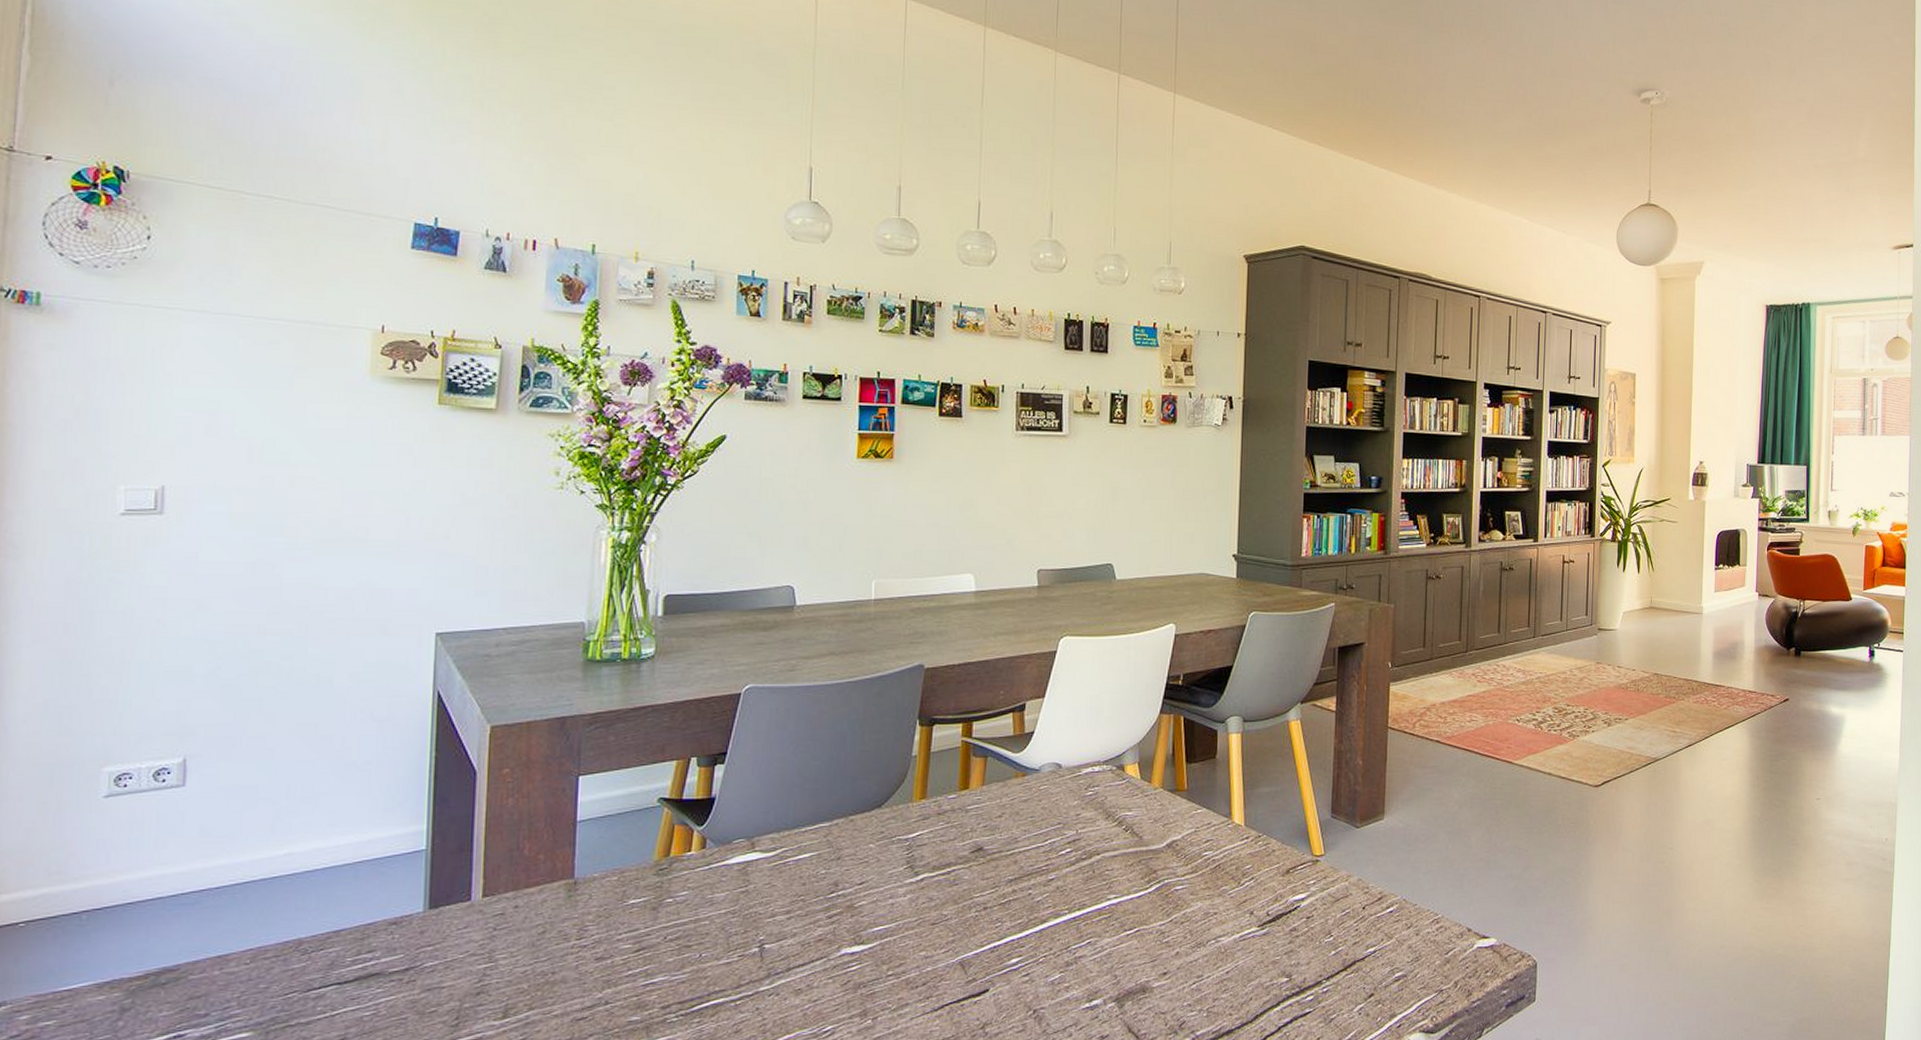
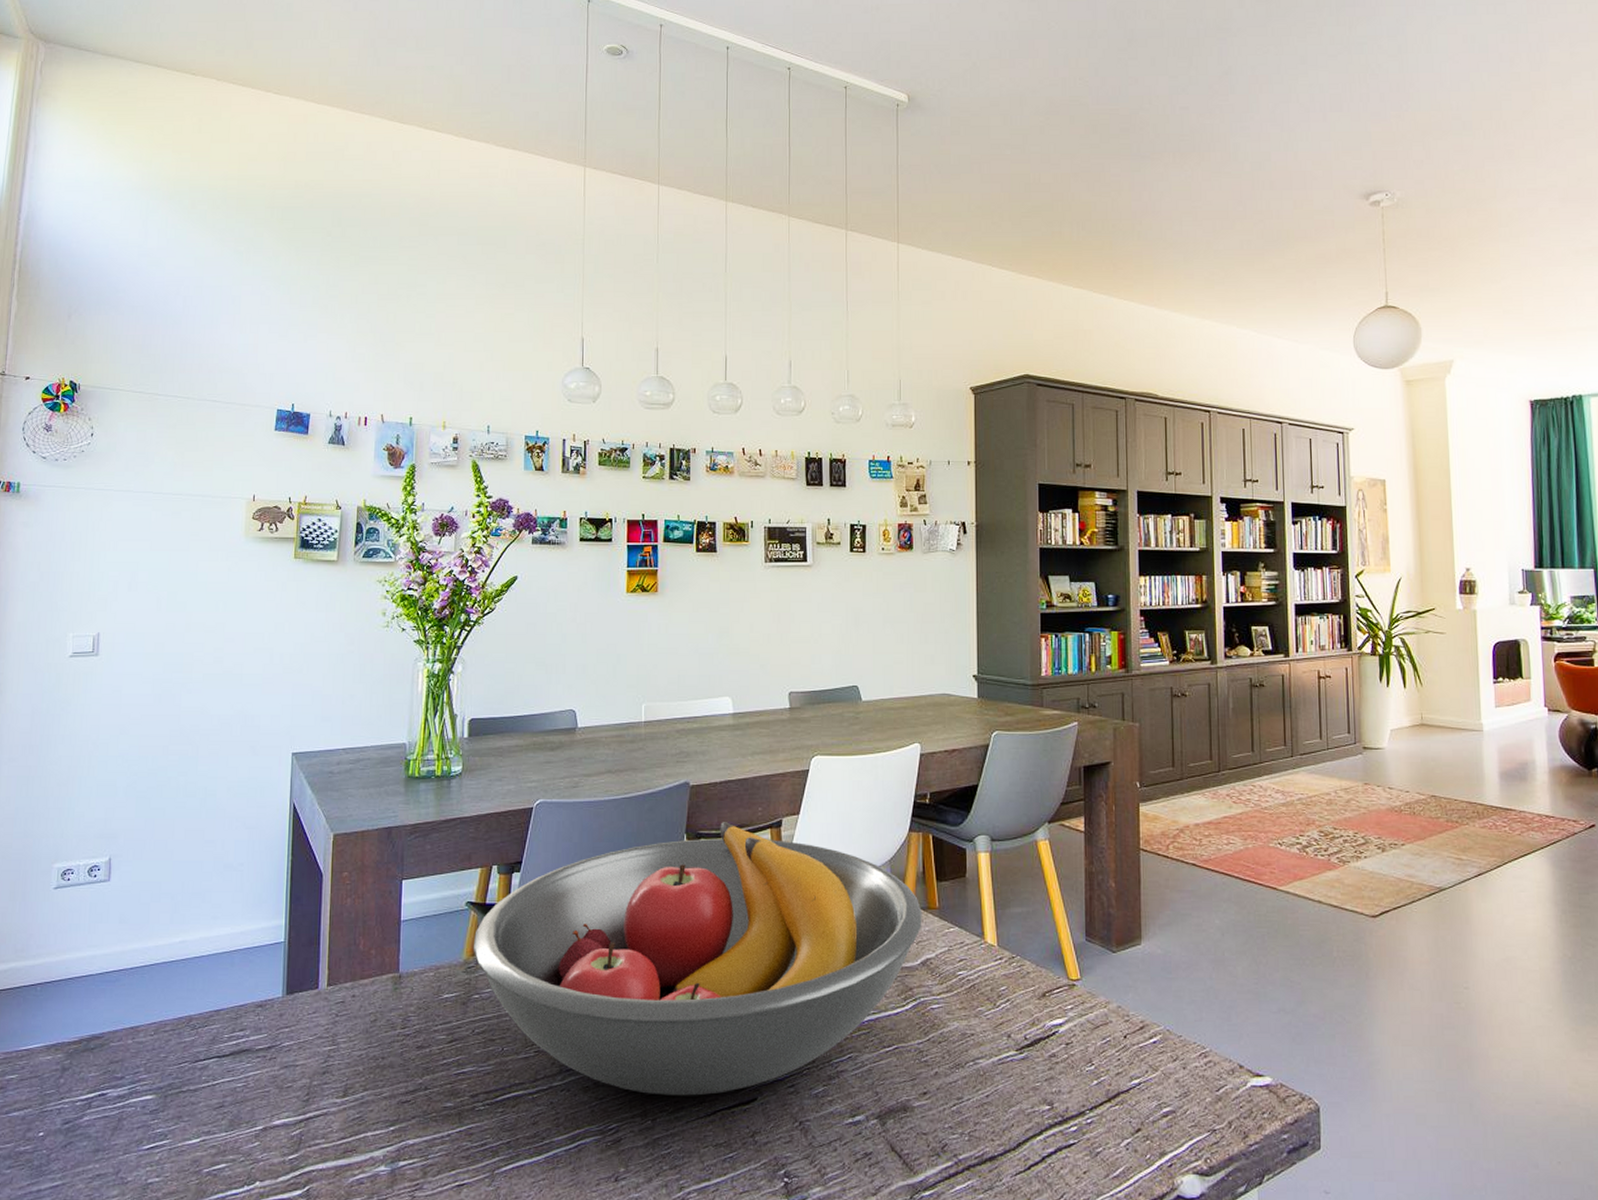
fruit bowl: none [666,705,1170,993] -> present [473,821,922,1096]

